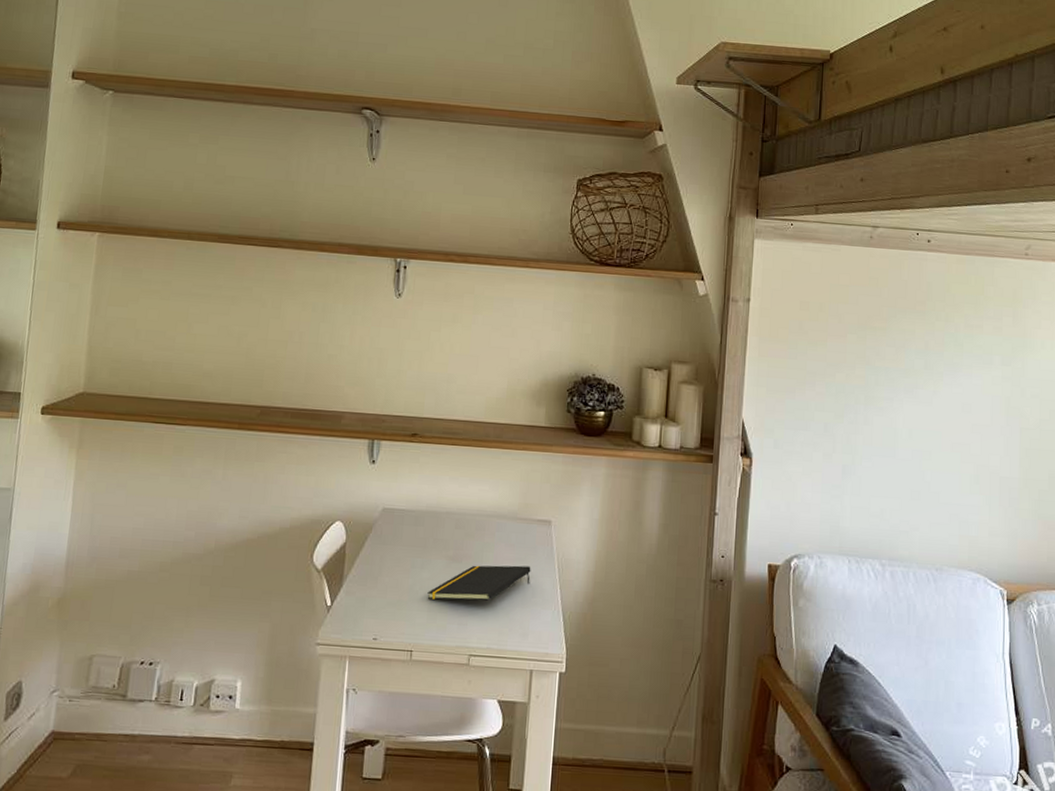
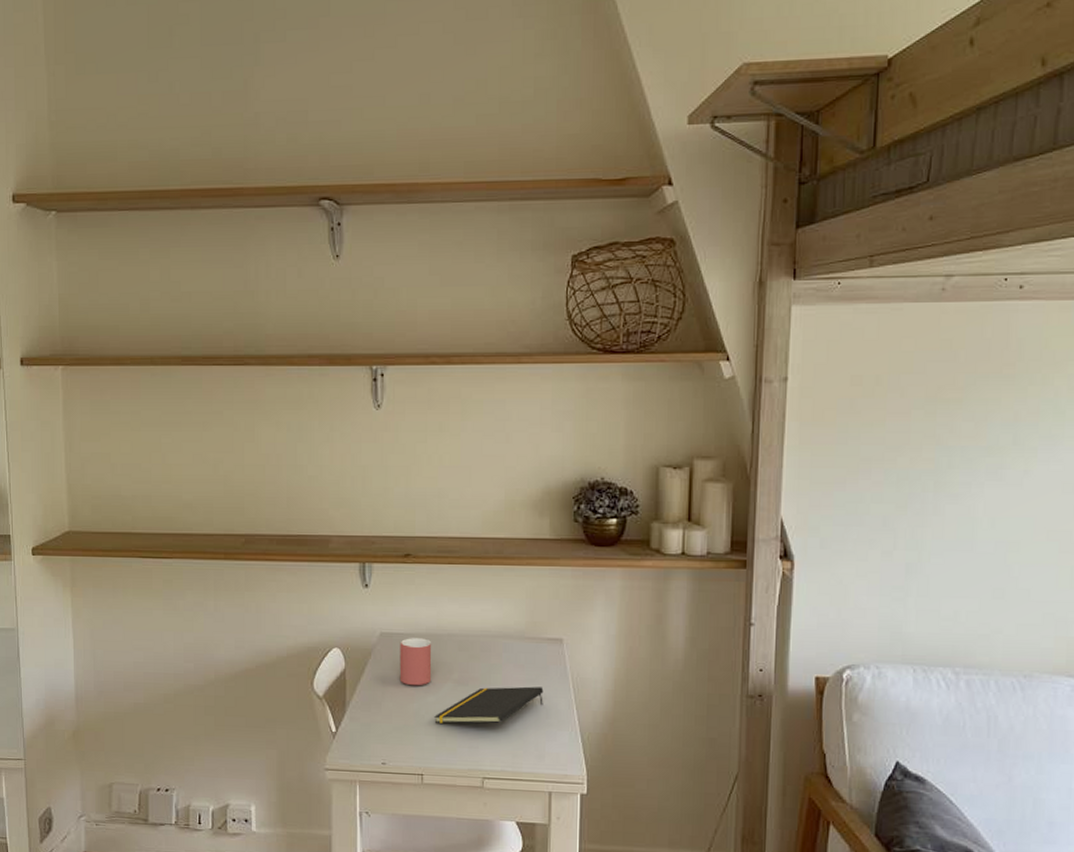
mug: none [397,514,431,562] -> present [399,638,432,686]

